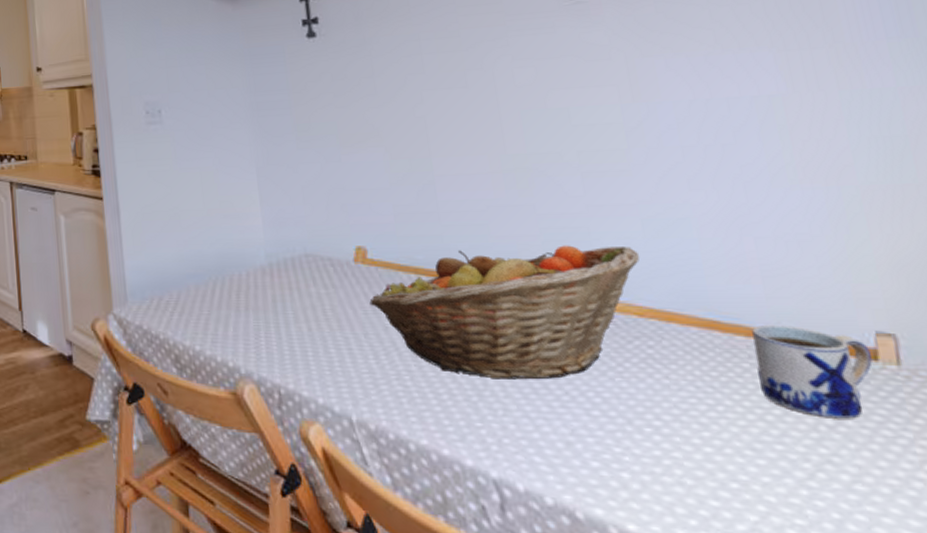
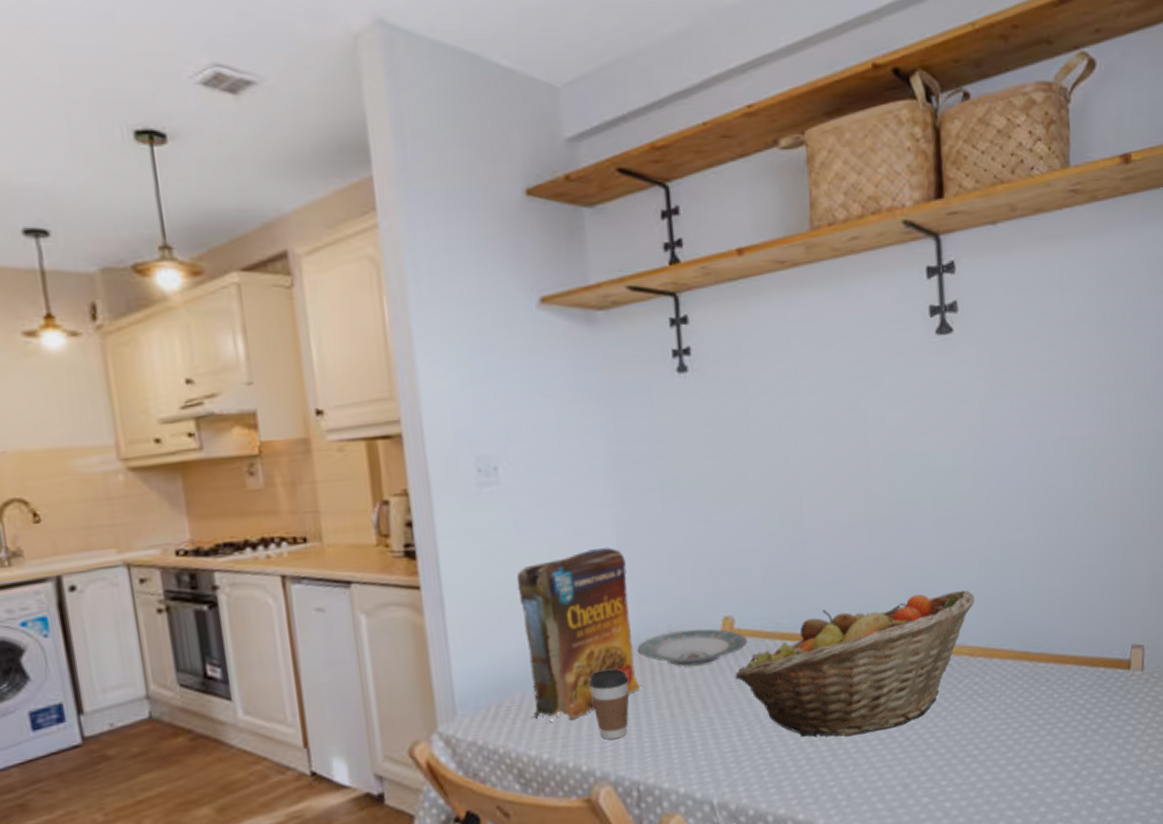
cereal box: none [175,178,281,321] -> present [516,547,642,723]
coffee cup: none [234,280,270,343] -> present [588,668,630,740]
plate: none [276,254,381,287] -> present [637,628,748,667]
mug: present [751,326,873,419] -> none [1050,648,1127,724]

